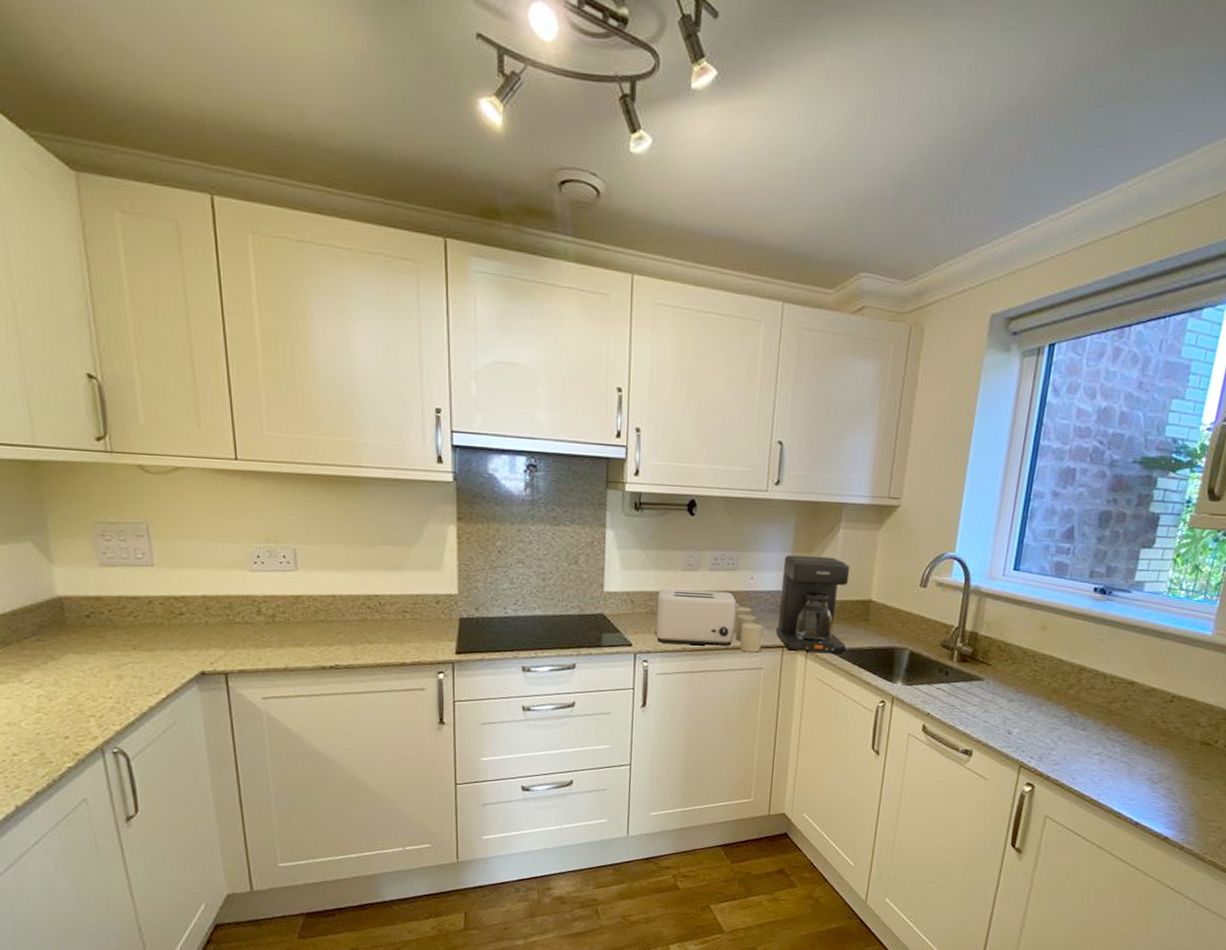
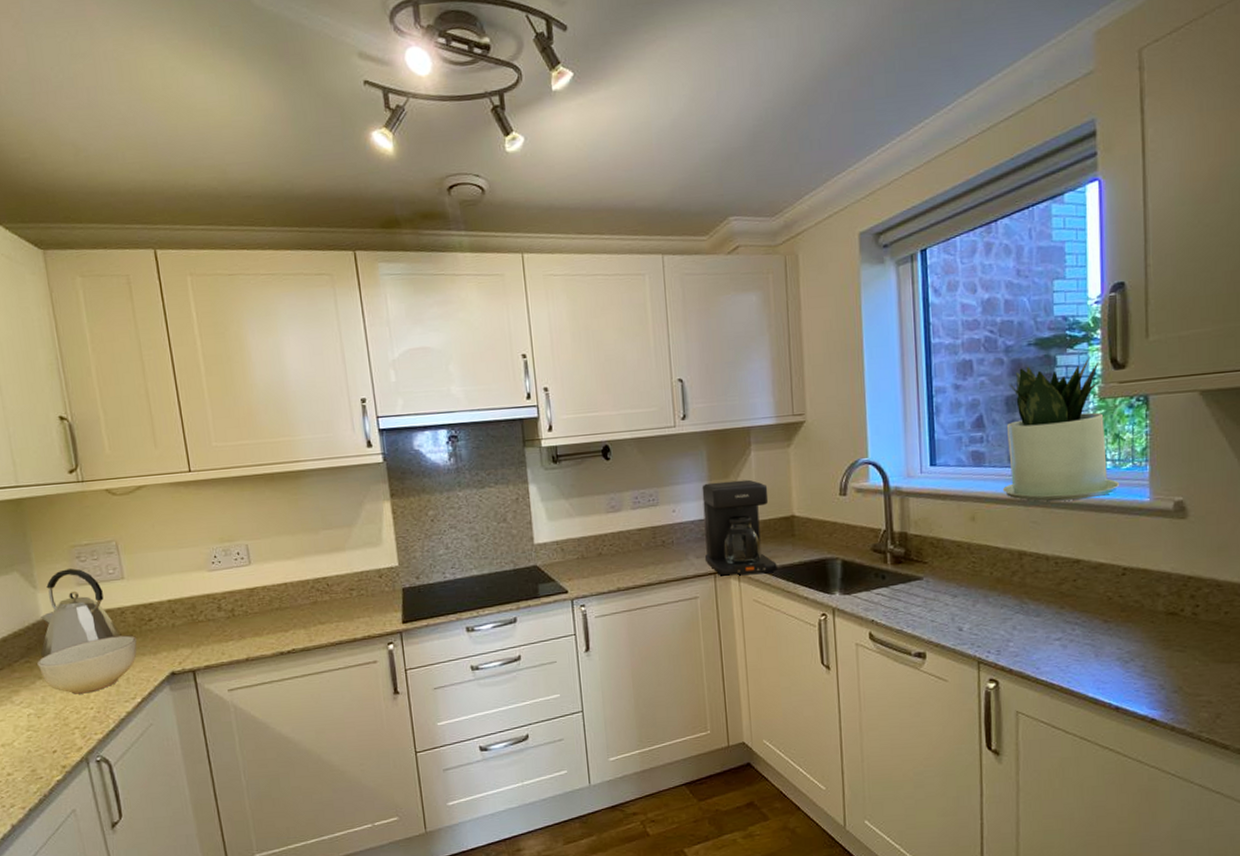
bowl: none [50,625,165,682] -> present [37,635,137,694]
kettle: none [55,546,148,638] -> present [40,568,122,658]
toaster: present [655,588,739,647] -> none [585,528,666,587]
canister: present [733,606,762,653] -> none [662,539,693,584]
planter: none [1077,483,1197,624] -> present [1002,356,1120,502]

